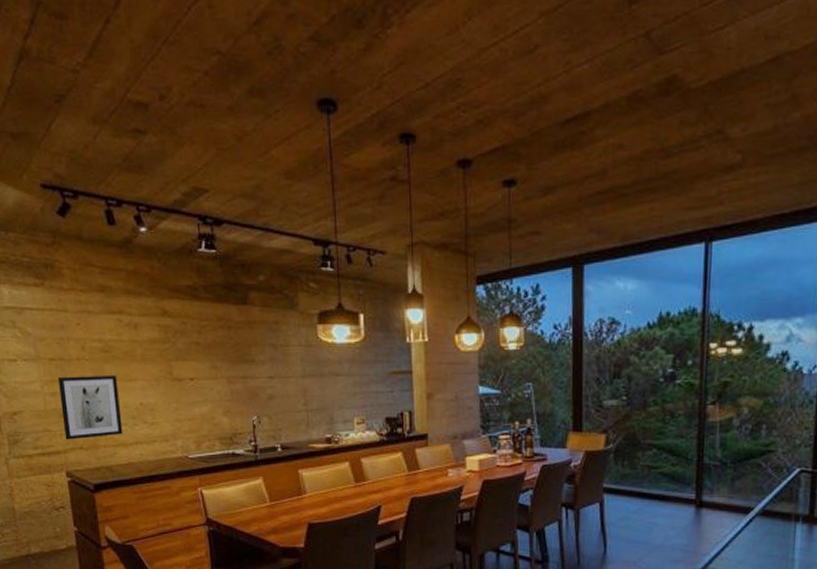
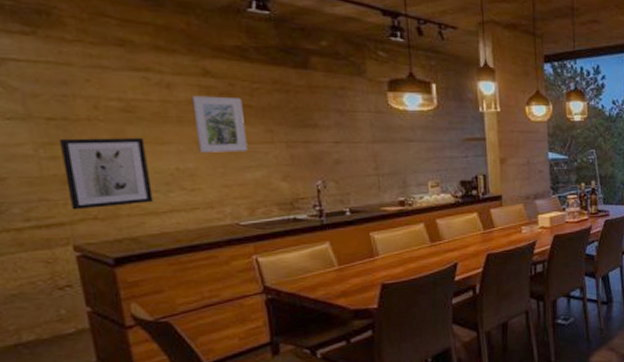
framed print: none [153,334,195,388] -> present [191,95,247,152]

